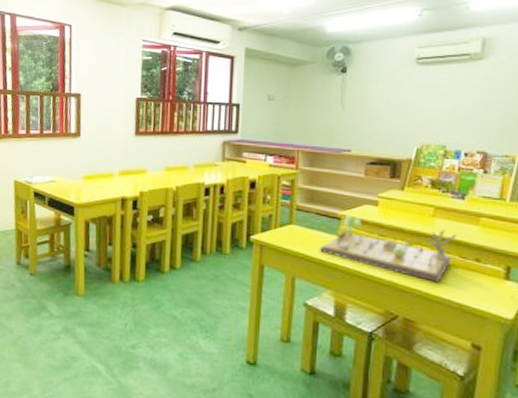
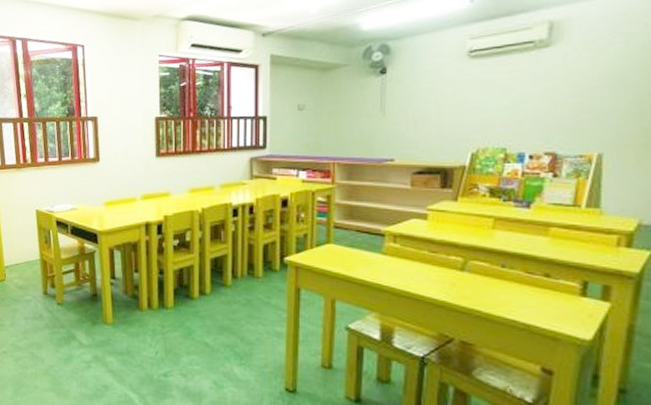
gameboard: present [319,215,458,283] -> none [361,231,522,302]

